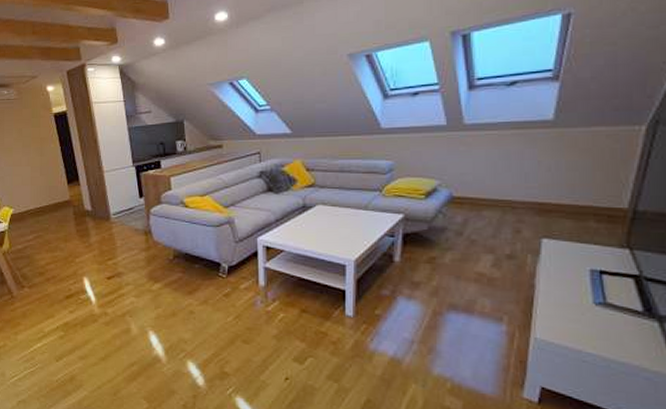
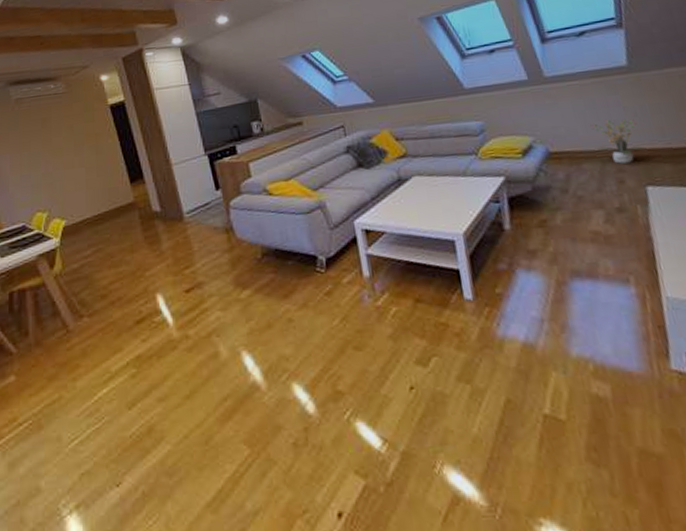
potted plant: none [500,172,550,215] -> present [591,119,645,164]

